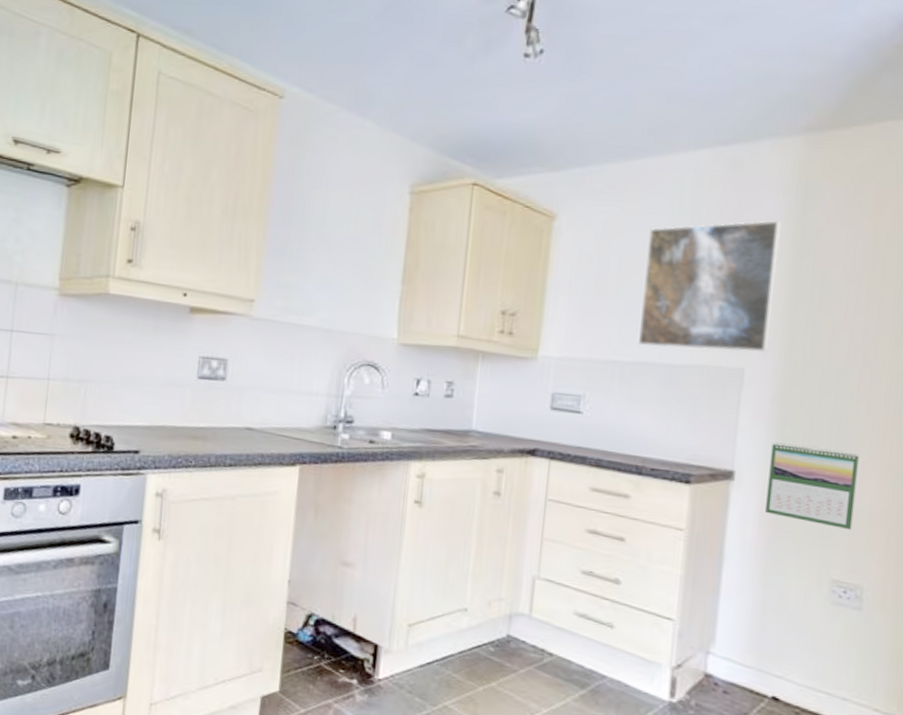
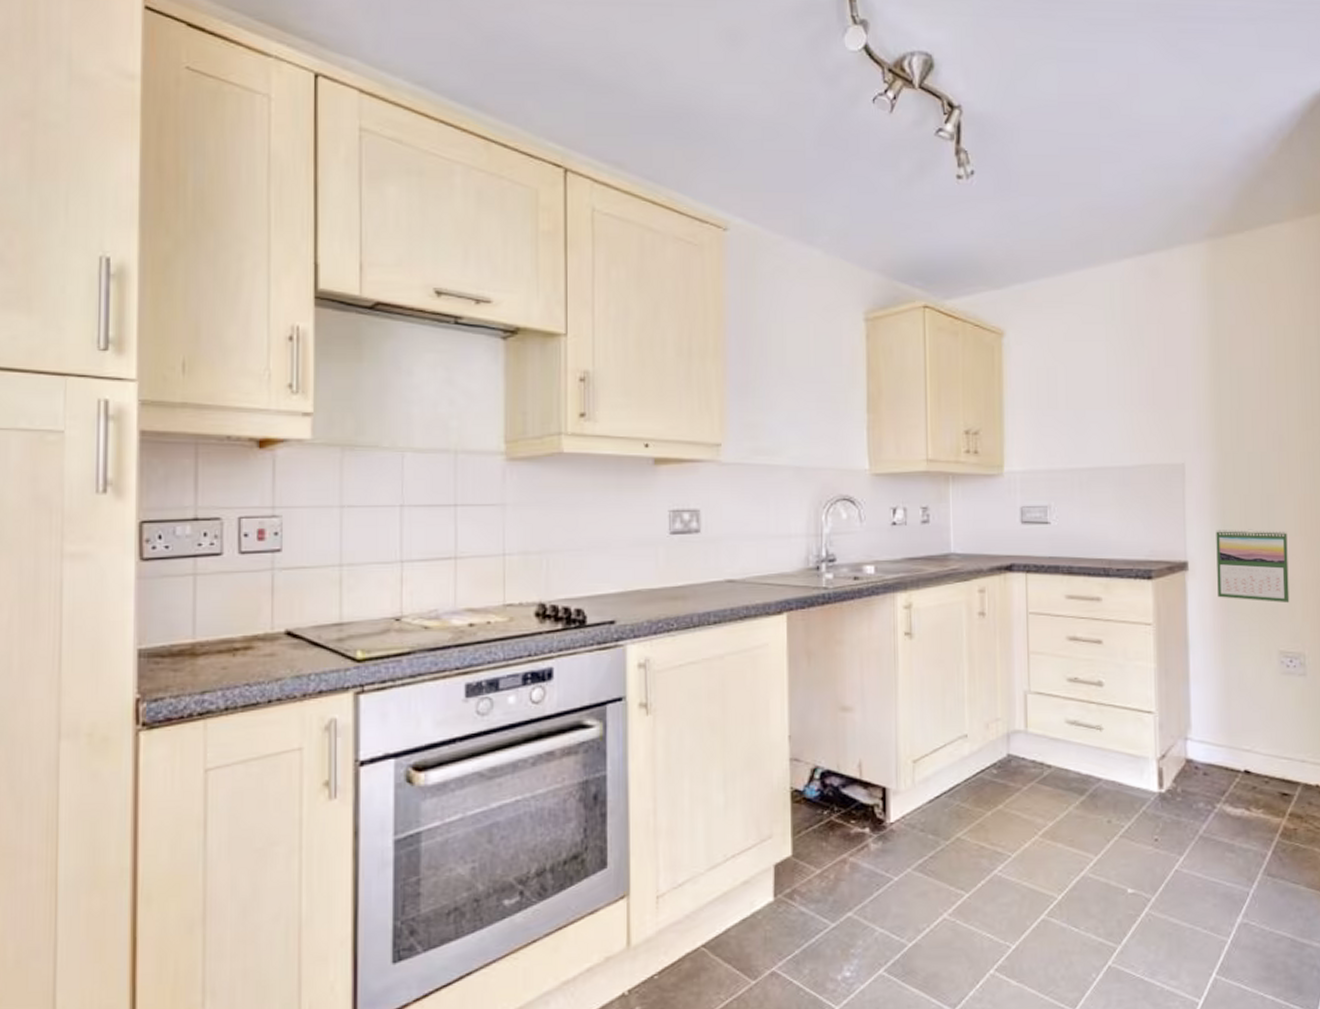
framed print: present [637,220,781,352] -> none [1088,322,1201,452]

